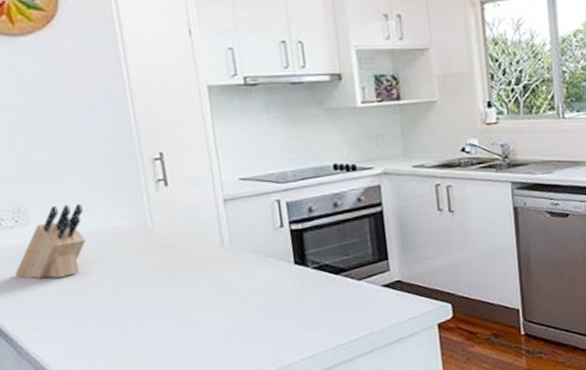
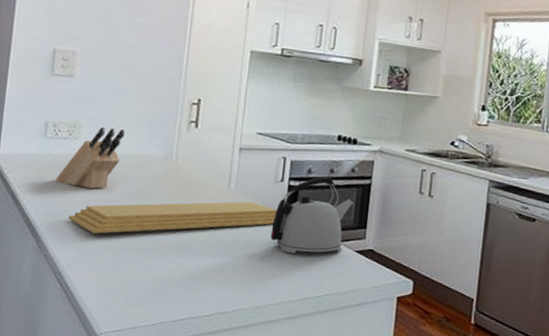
cutting board: none [43,255,285,326] -> present [68,201,277,234]
kettle: none [282,212,369,303] -> present [270,177,355,254]

